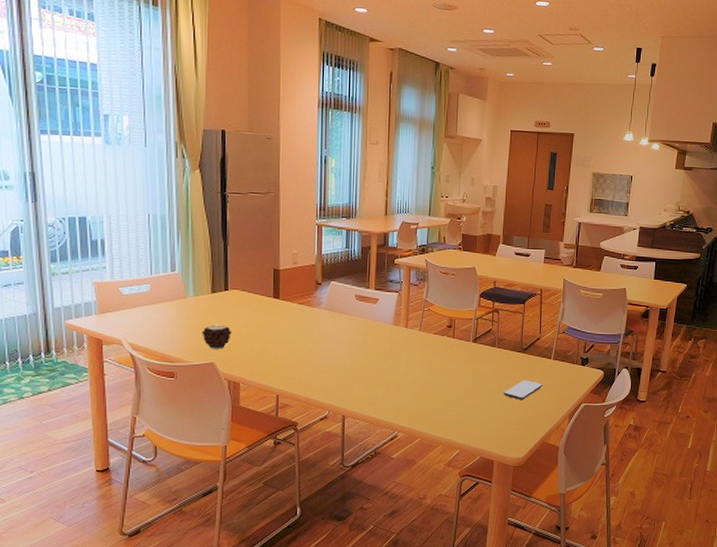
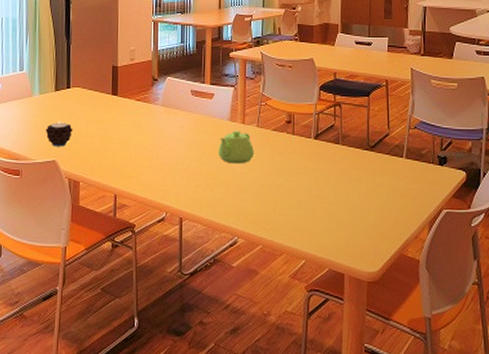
teapot: none [381,334,416,365] -> present [218,130,254,164]
smartphone: present [504,379,543,401] -> none [351,180,396,205]

